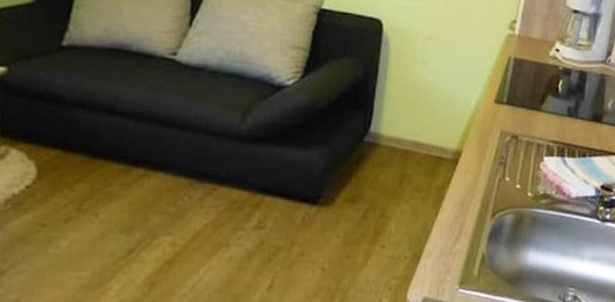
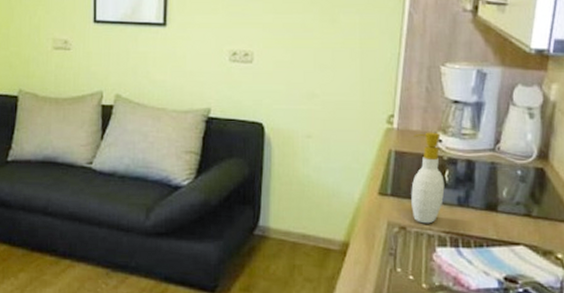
soap bottle: none [525,40,559,134] -> present [411,132,445,224]

